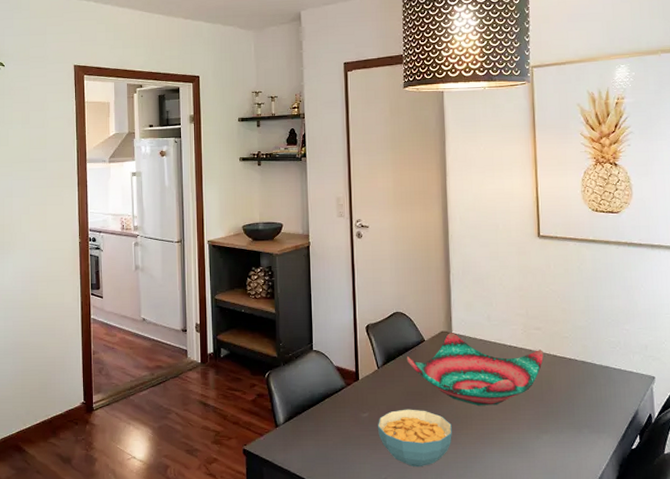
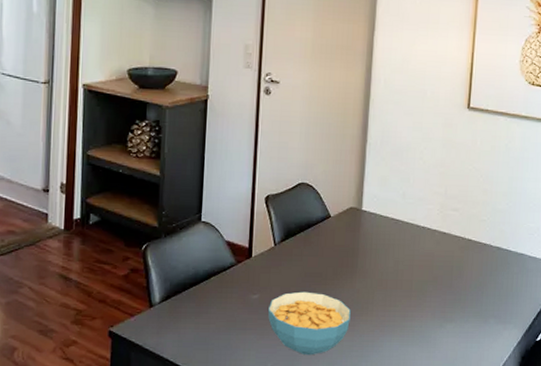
decorative bowl: present [406,333,544,406] -> none [308,209,458,291]

